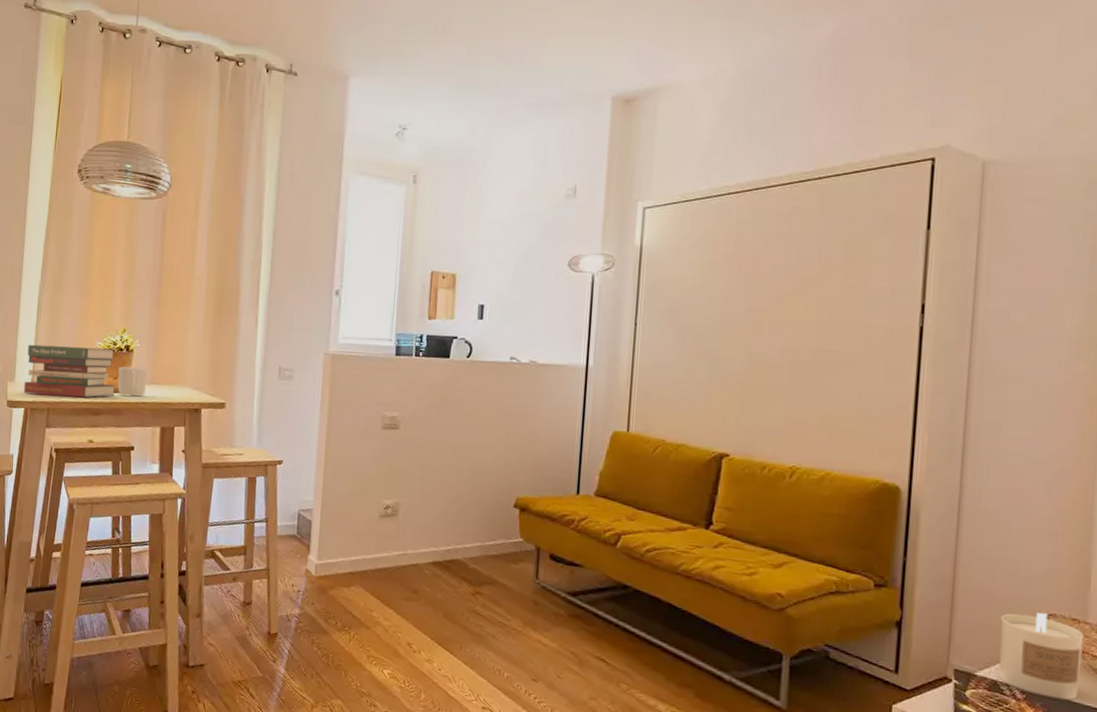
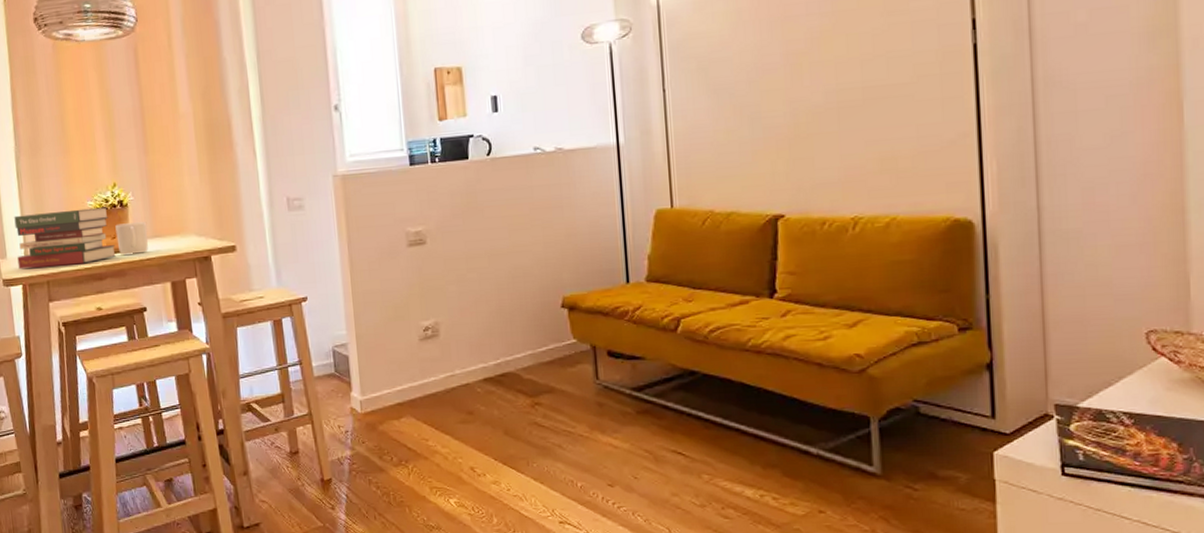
candle: present [998,613,1084,701] -> none [1098,331,1190,420]

